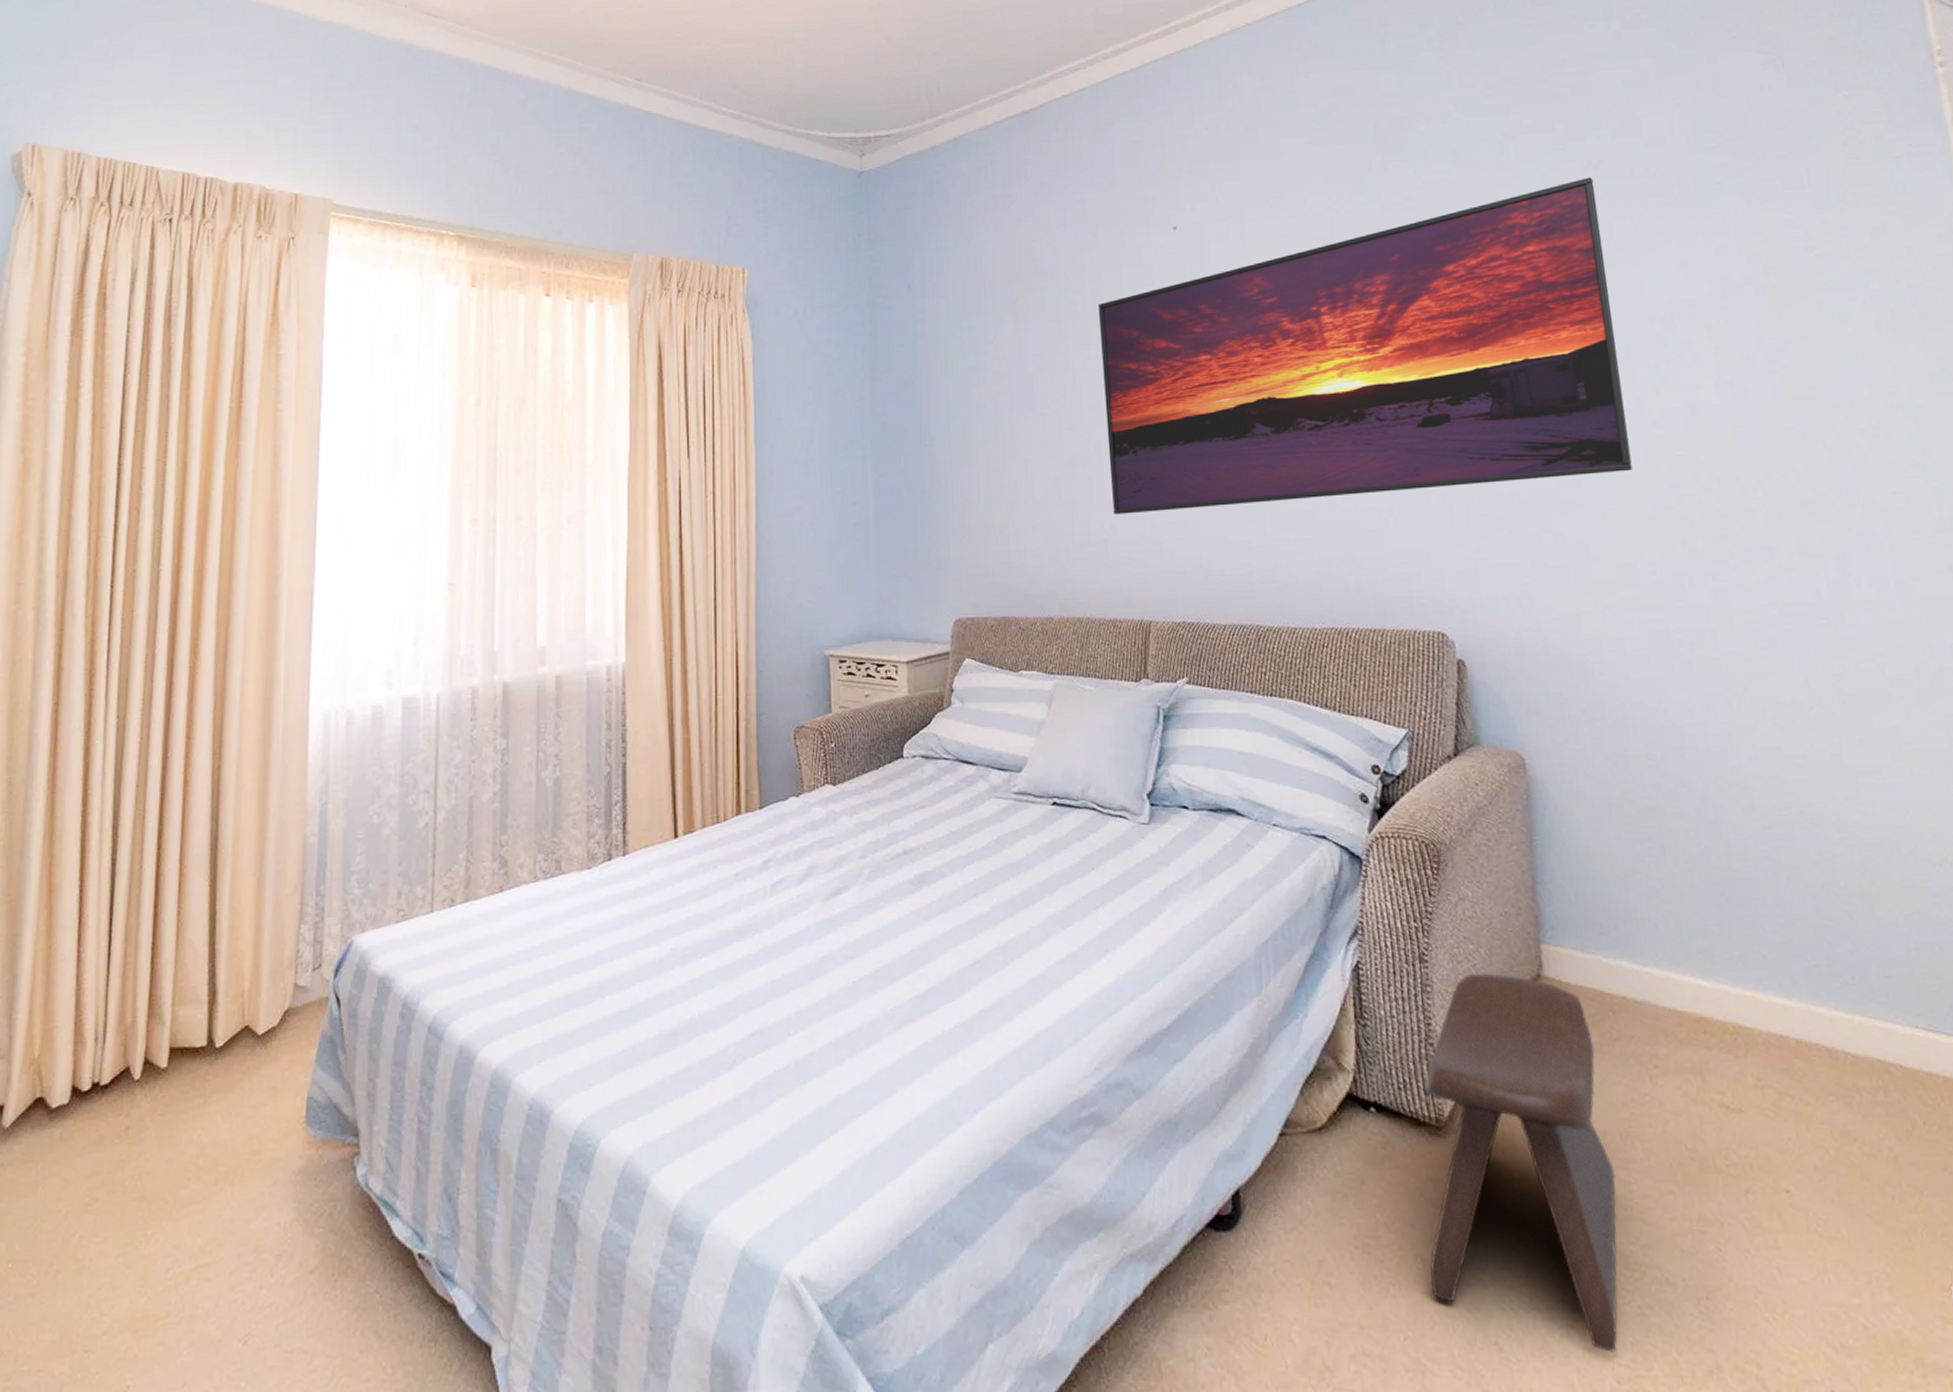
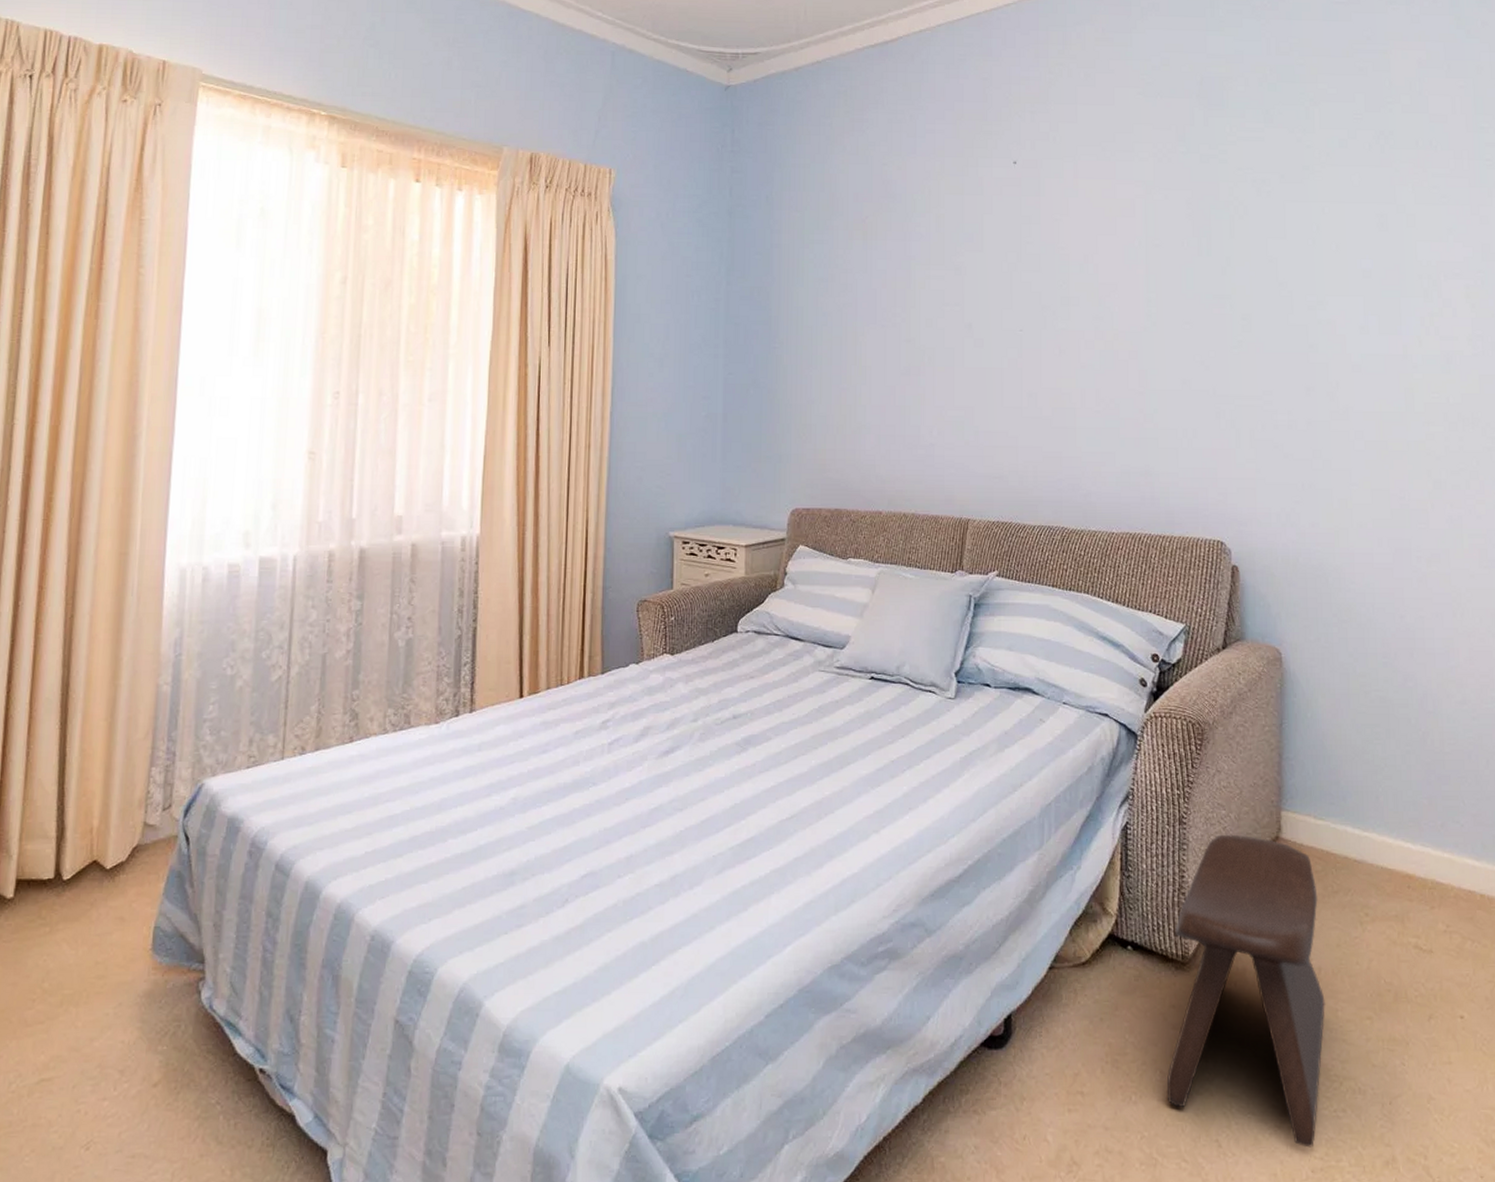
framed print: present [1097,177,1633,515] -> none [940,145,1393,422]

